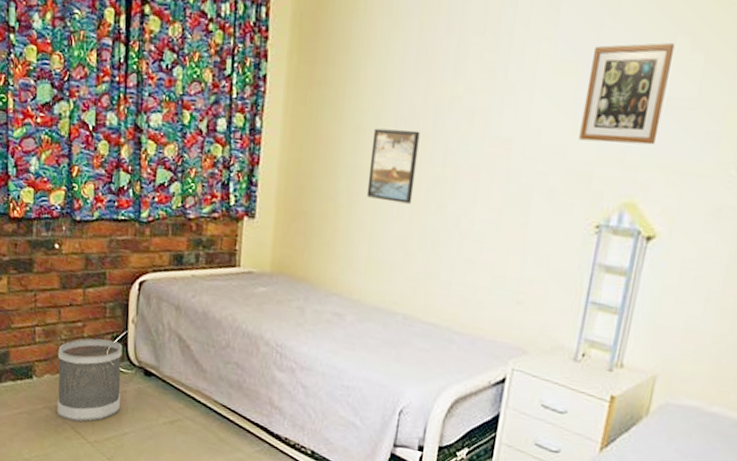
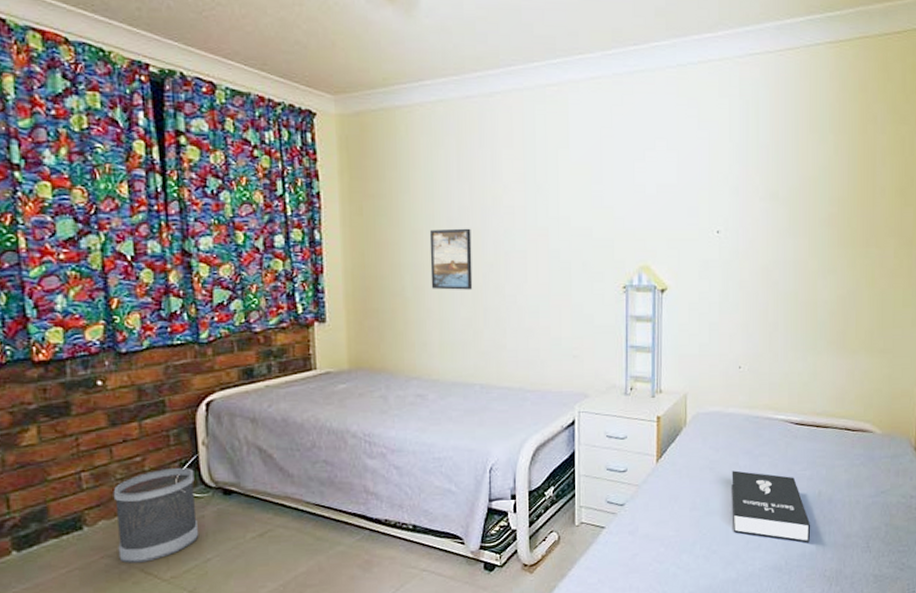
picture frame: present [579,43,675,145] -> none [598,146,656,223]

